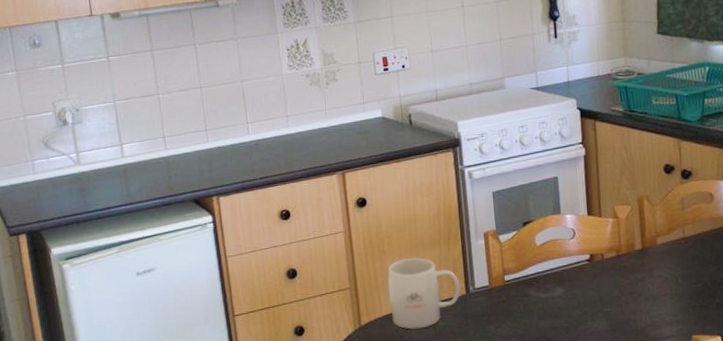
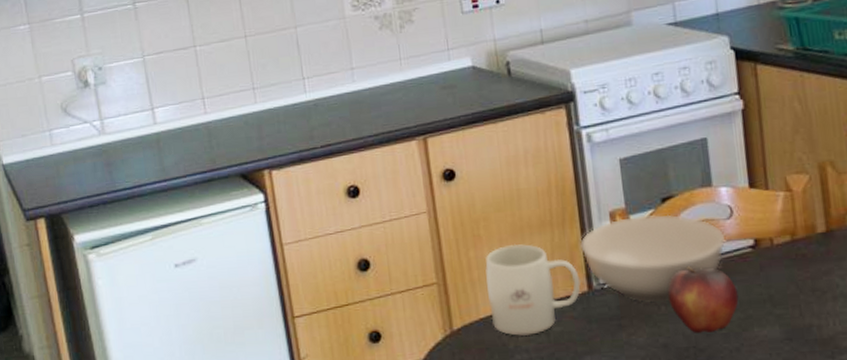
bowl: none [460,234,570,304] -> present [579,213,726,303]
fruit: none [525,275,578,326] -> present [667,266,739,333]

